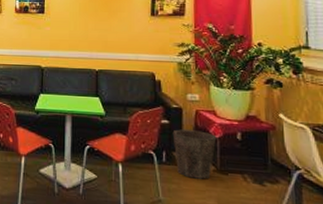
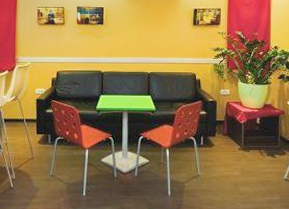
waste bin: present [172,129,216,179] -> none [209,118,241,156]

